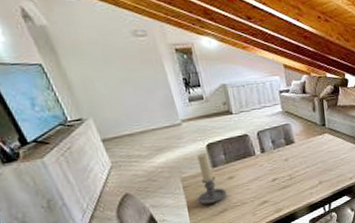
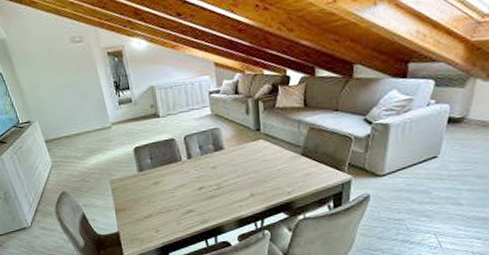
candle holder: present [197,152,227,205] -> none [124,156,152,208]

